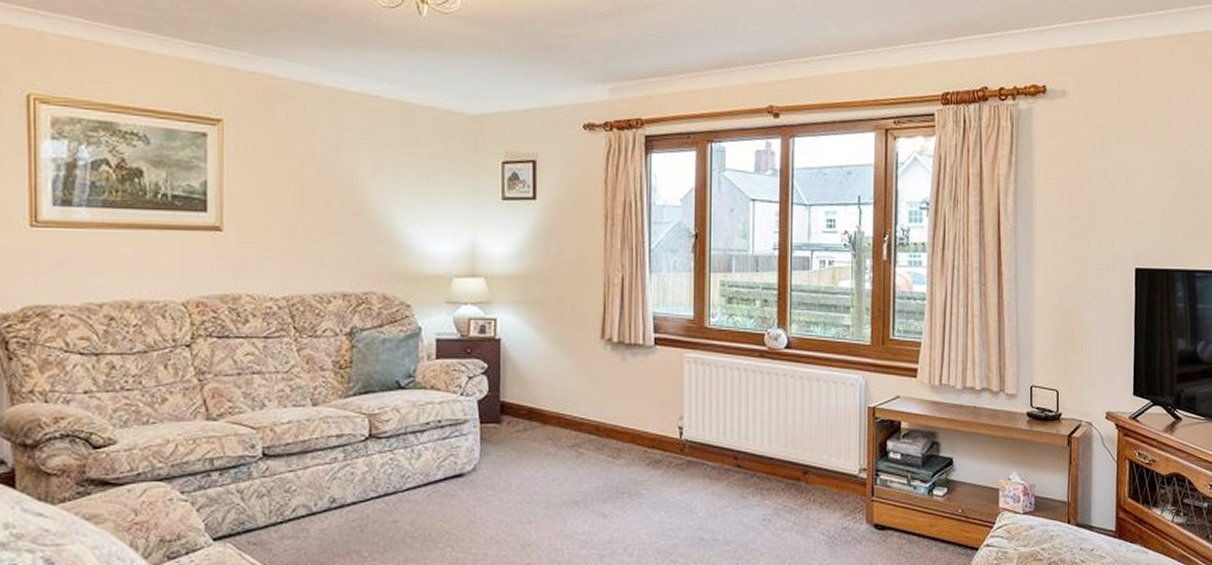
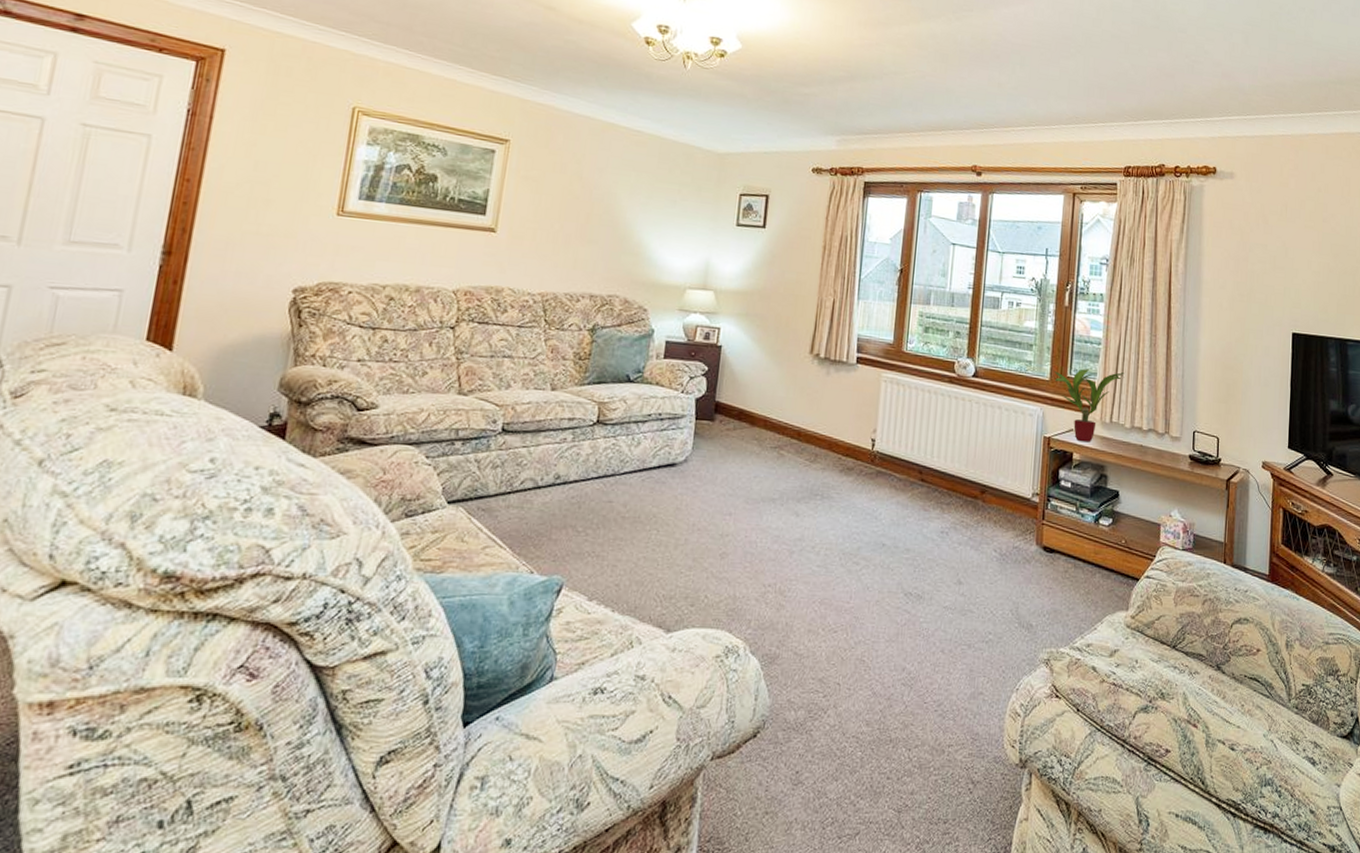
potted plant: none [876,327,953,409] -> present [1054,368,1125,443]

